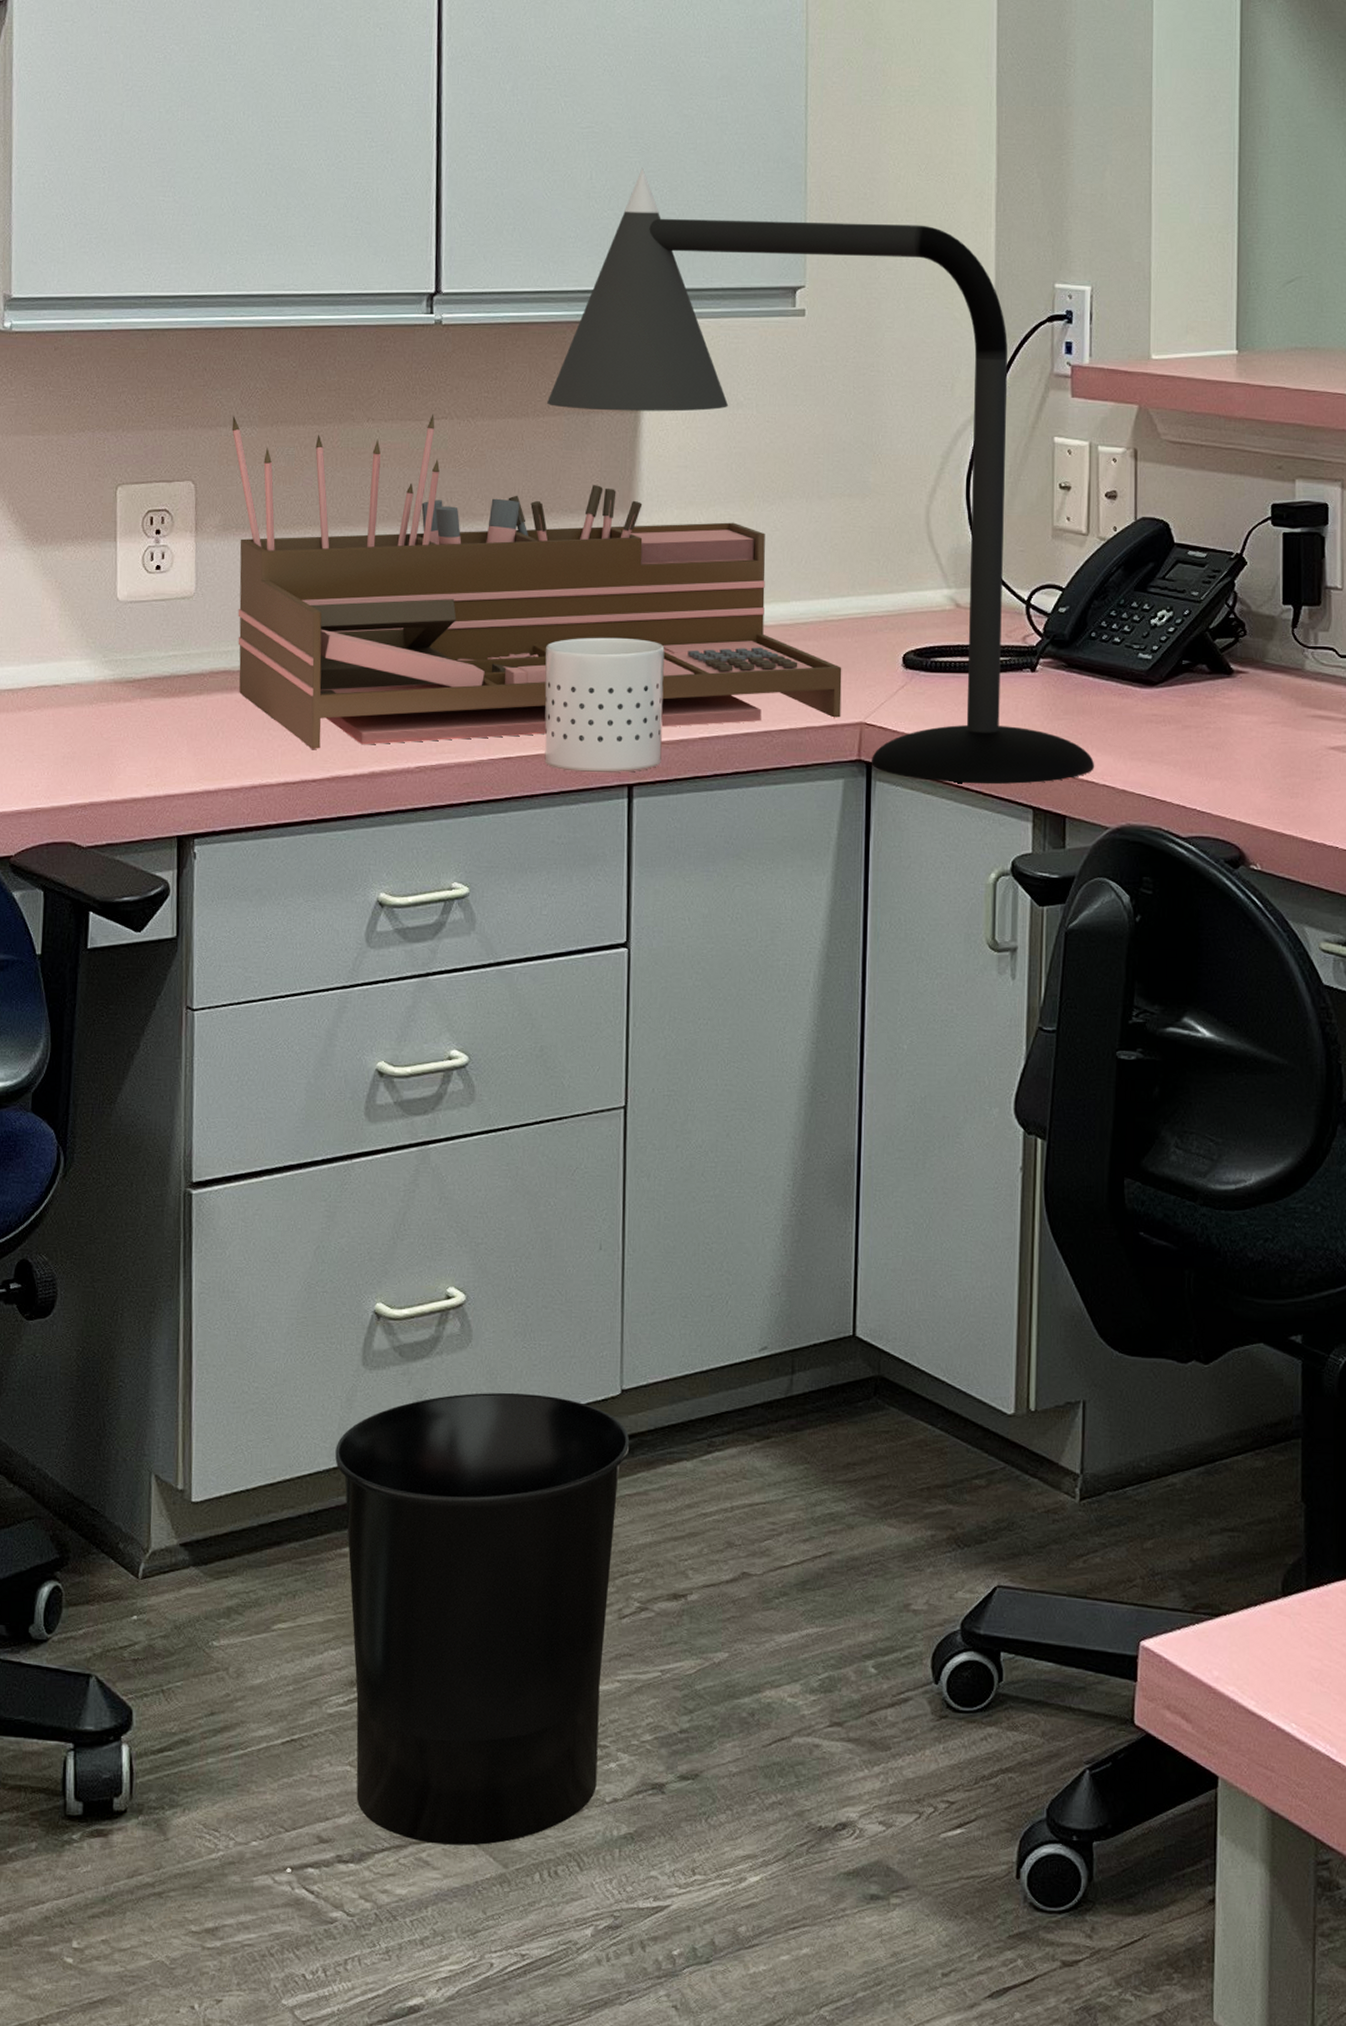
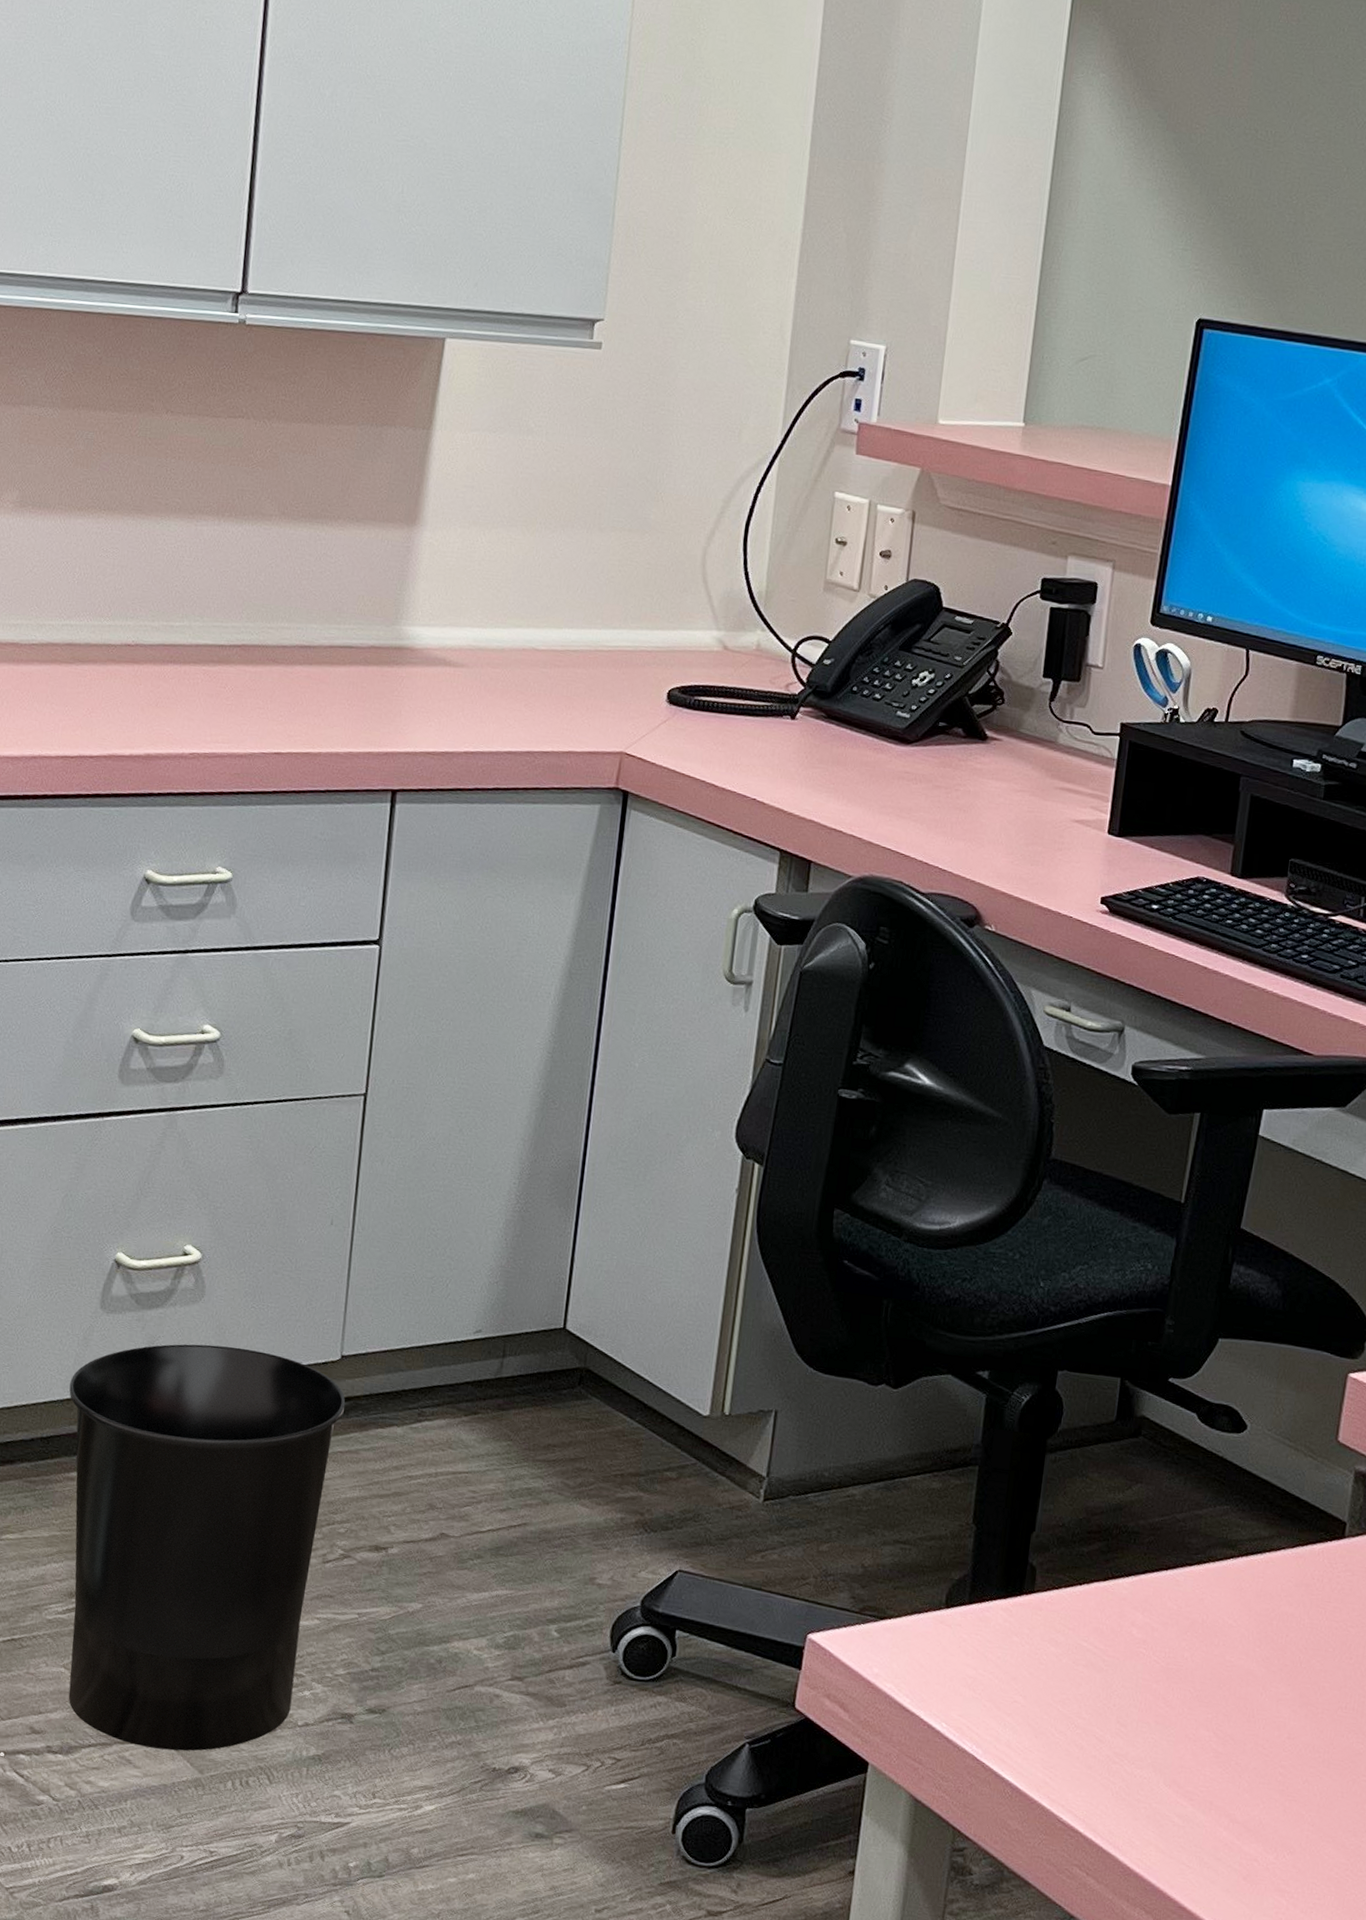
desk organizer: present [232,414,842,749] -> none [25,396,608,746]
mug: present [544,637,665,773] -> none [313,644,438,778]
desk lamp: present [546,167,1094,784] -> none [341,186,844,827]

